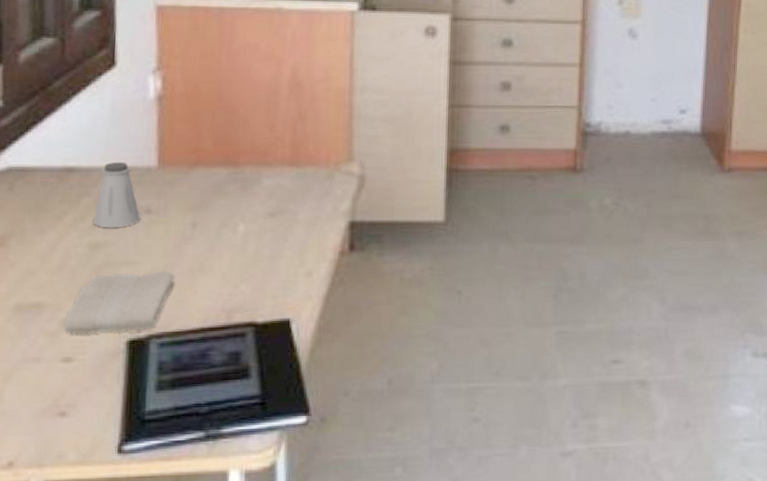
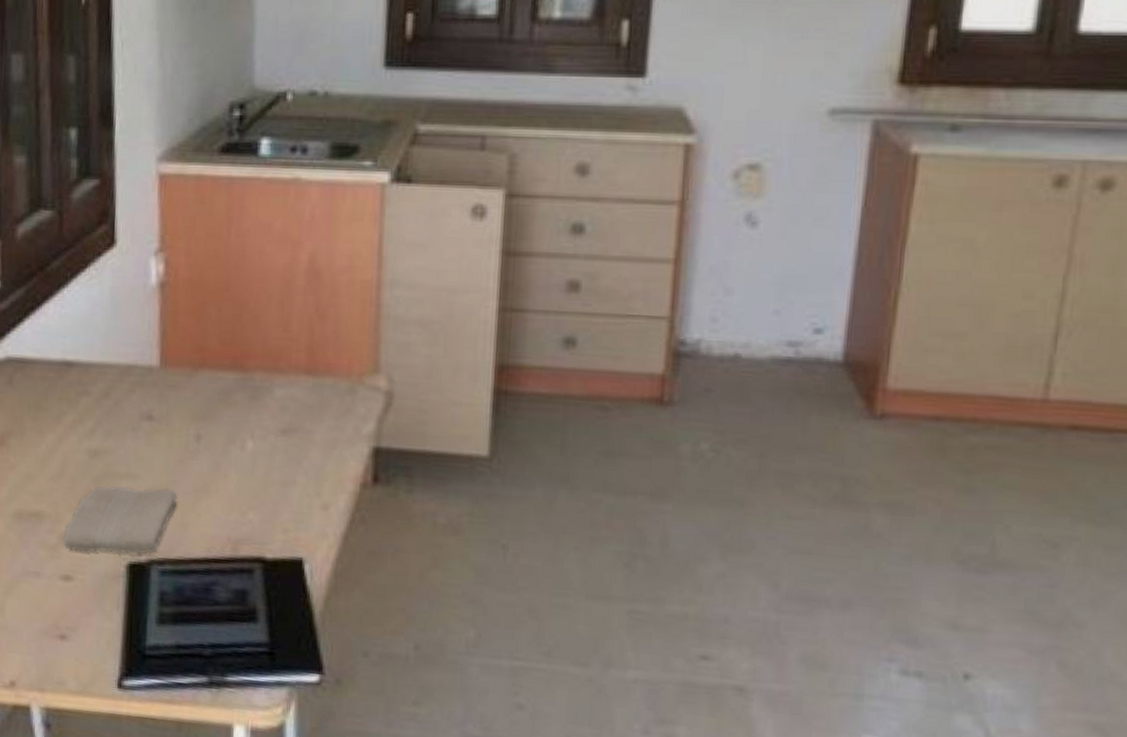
saltshaker: present [92,161,141,228] -> none [92,357,141,434]

